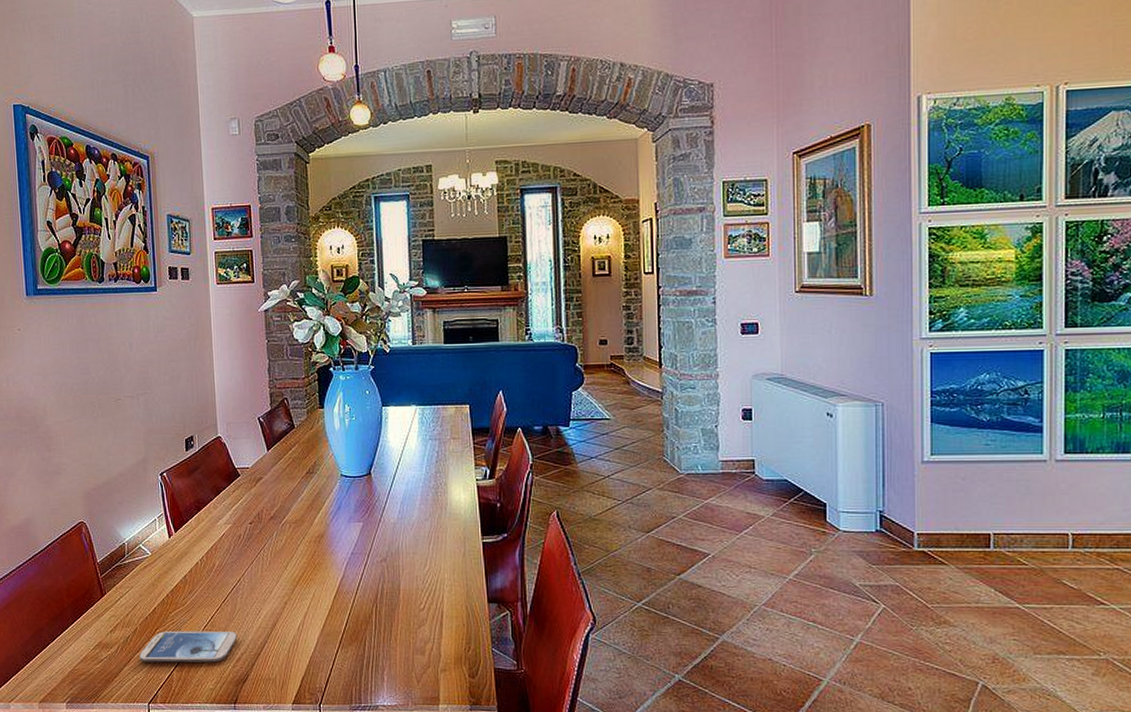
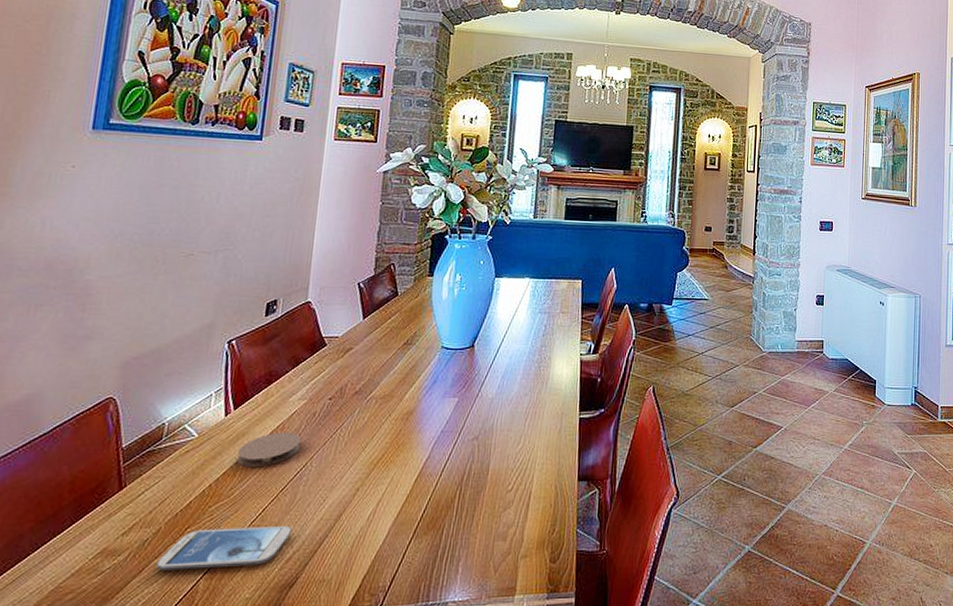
coaster: none [183,551,233,582] -> present [236,432,302,468]

